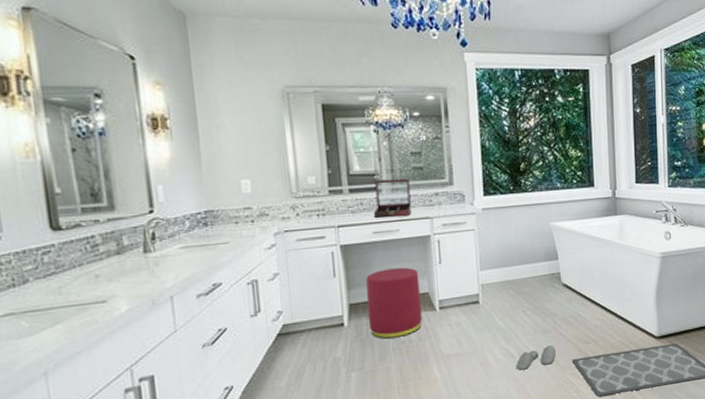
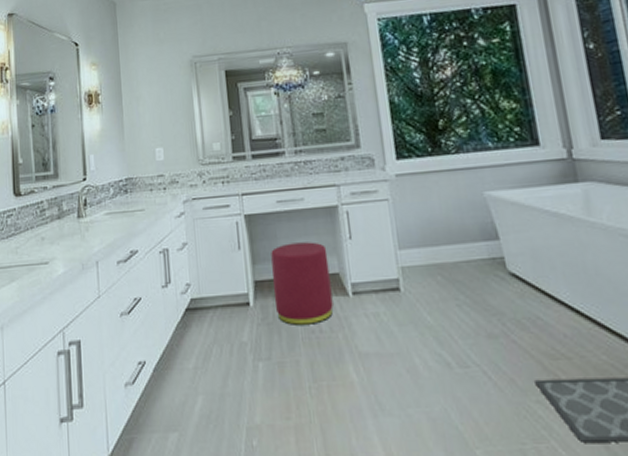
jewelry box: present [374,178,412,218] -> none [277,141,316,185]
slippers: present [516,345,556,370] -> none [455,356,510,386]

